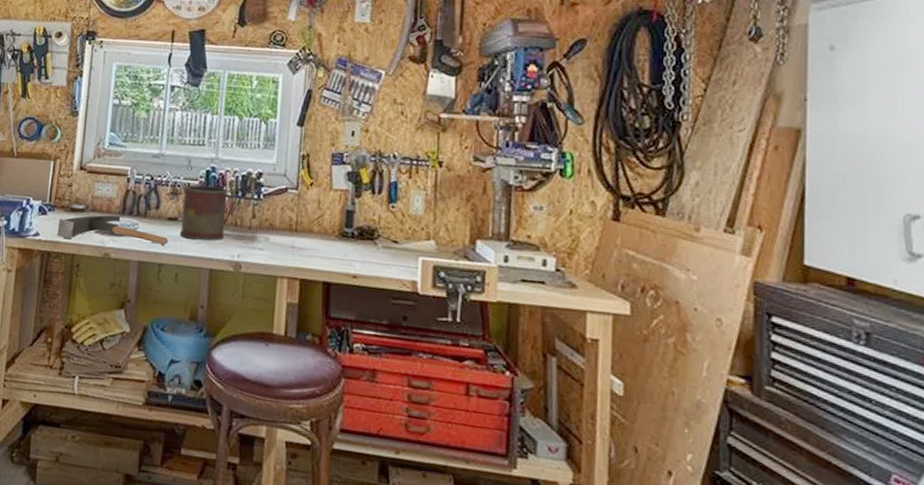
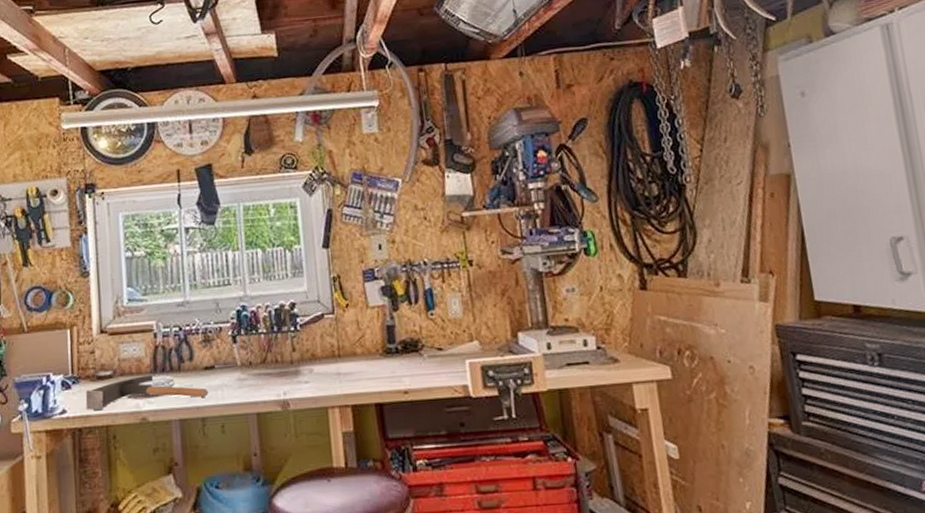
paint can: present [180,185,228,242] -> none [215,325,267,386]

